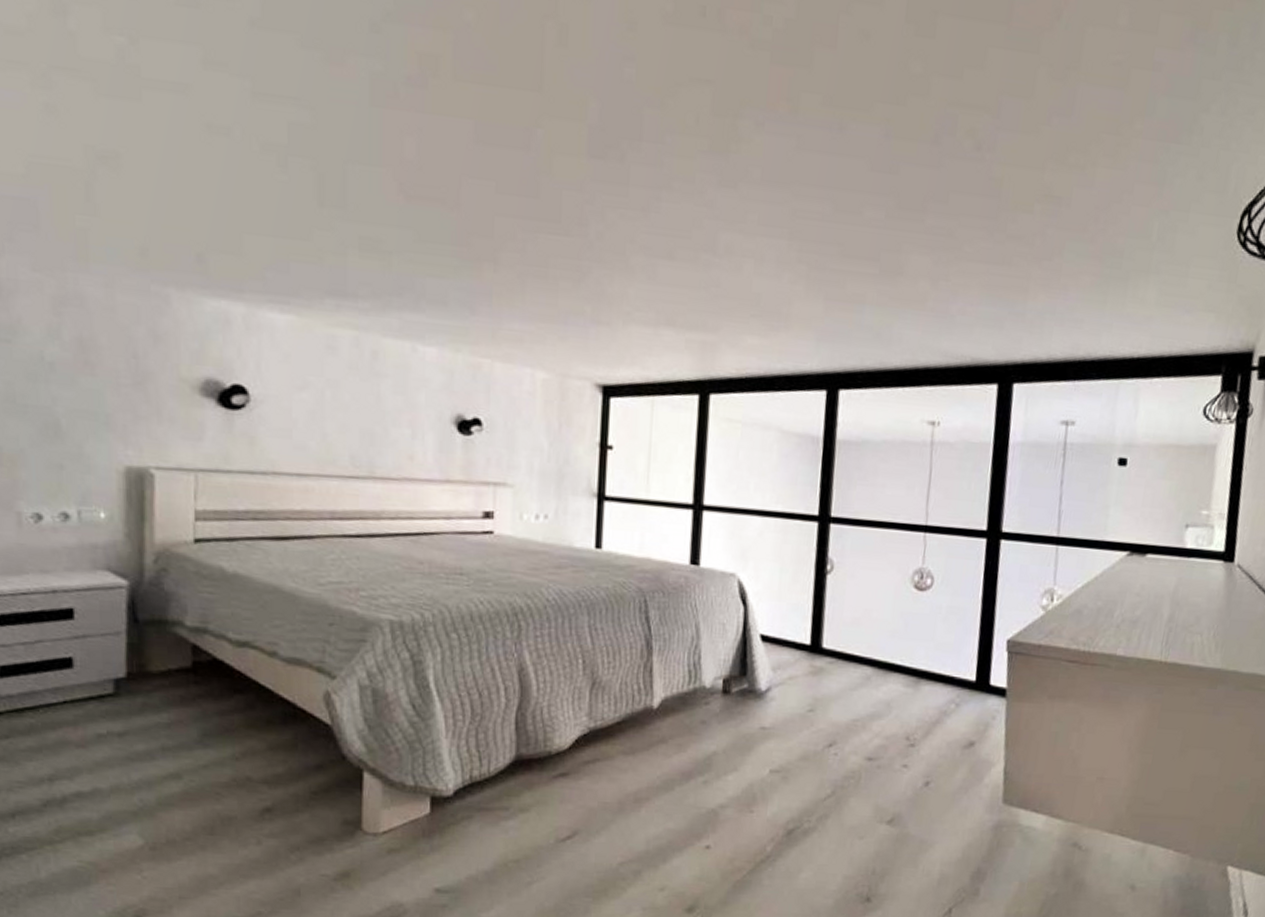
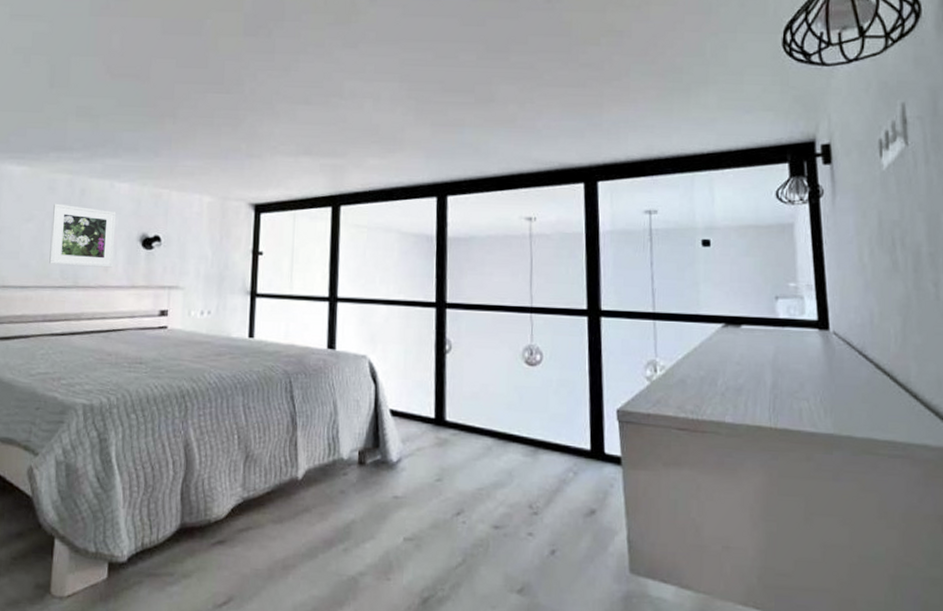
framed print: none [334,368,422,456] -> present [49,203,117,268]

